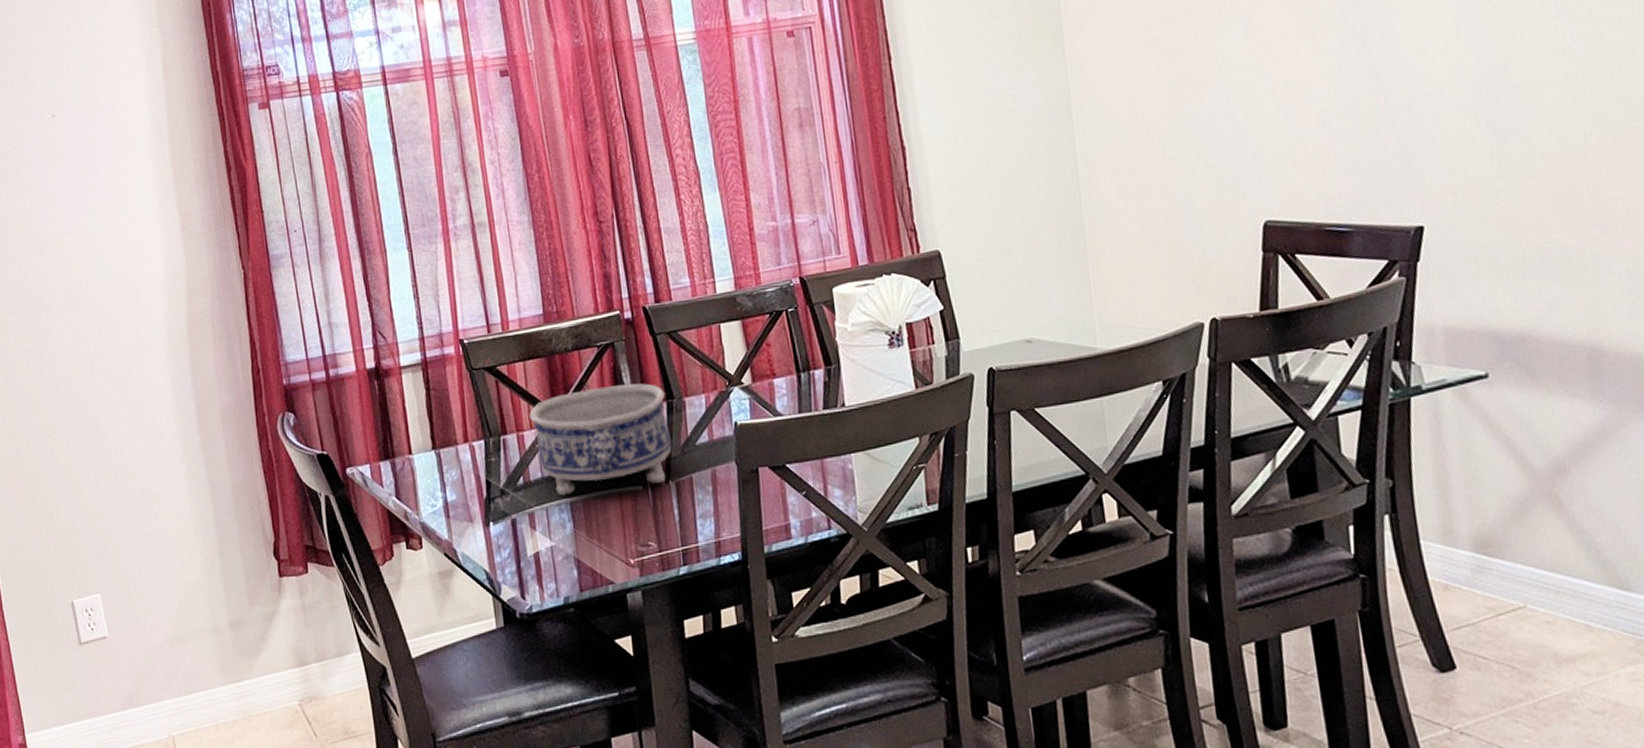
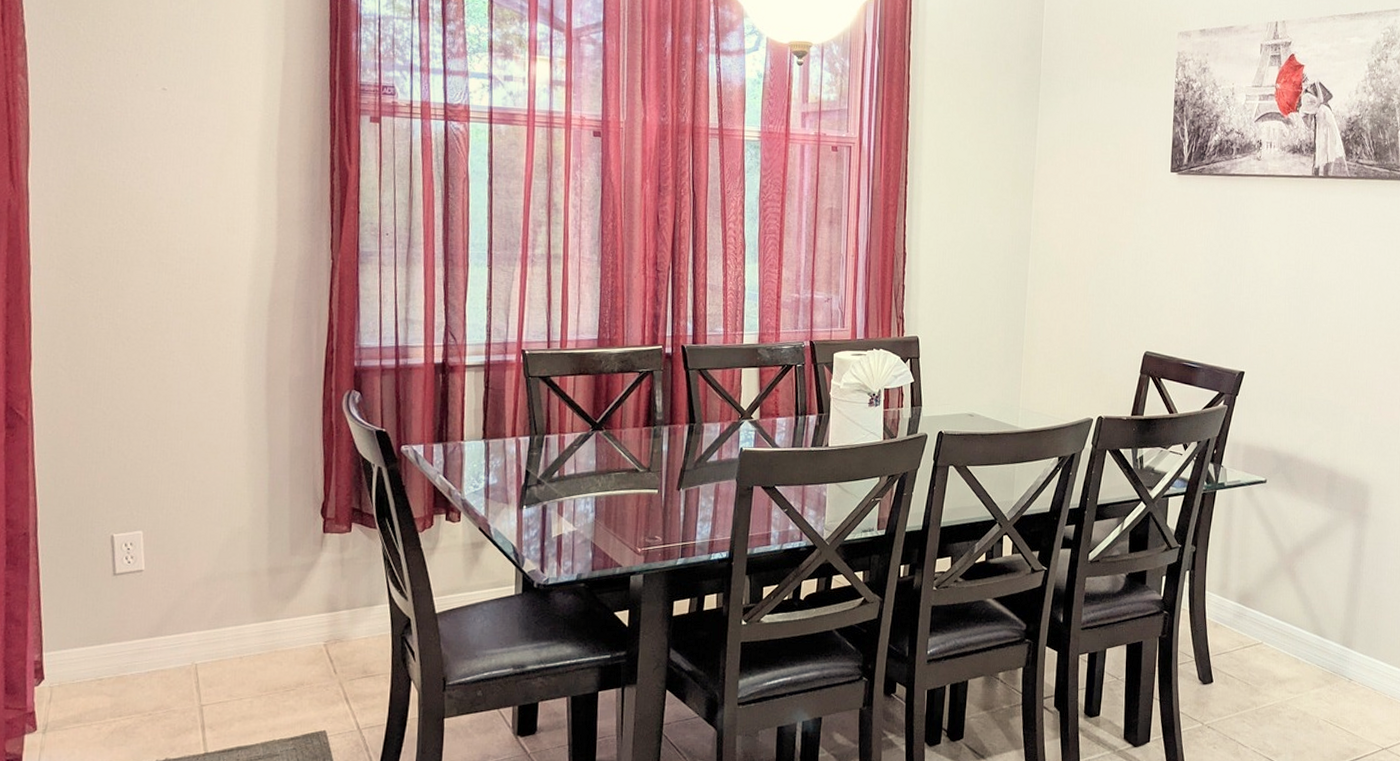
decorative bowl: present [529,383,672,496] -> none [572,406,688,491]

